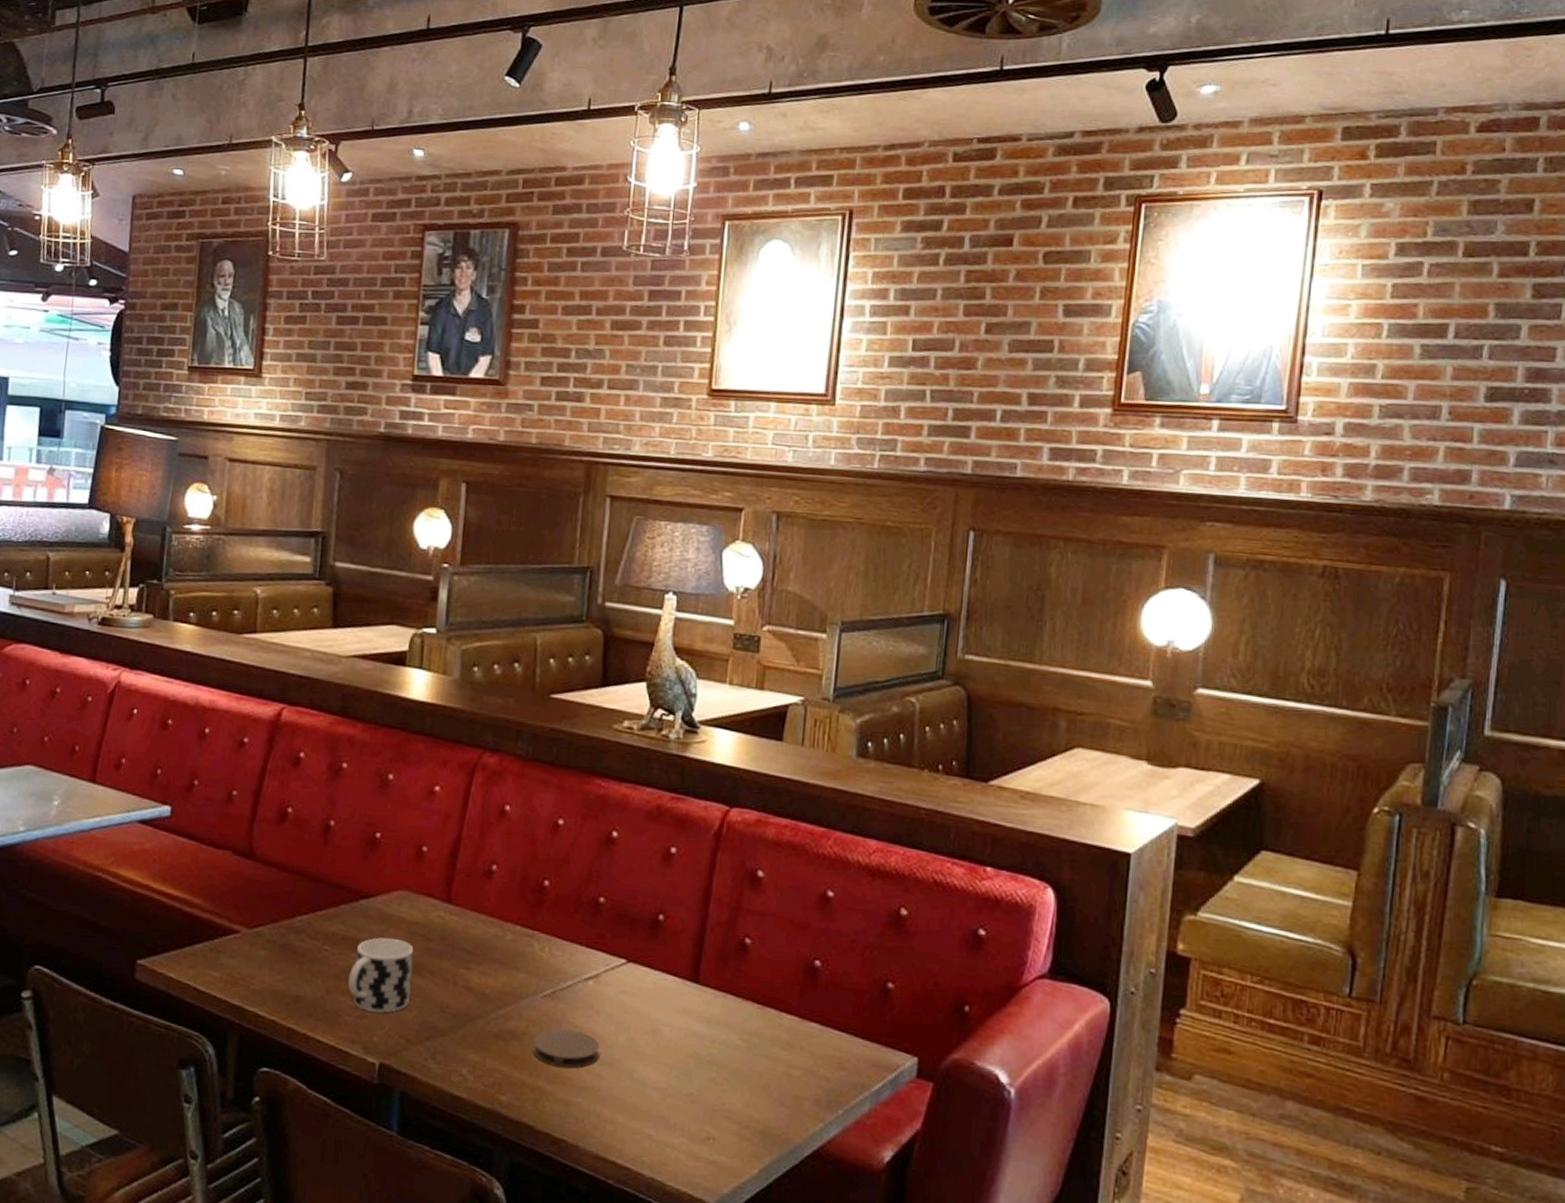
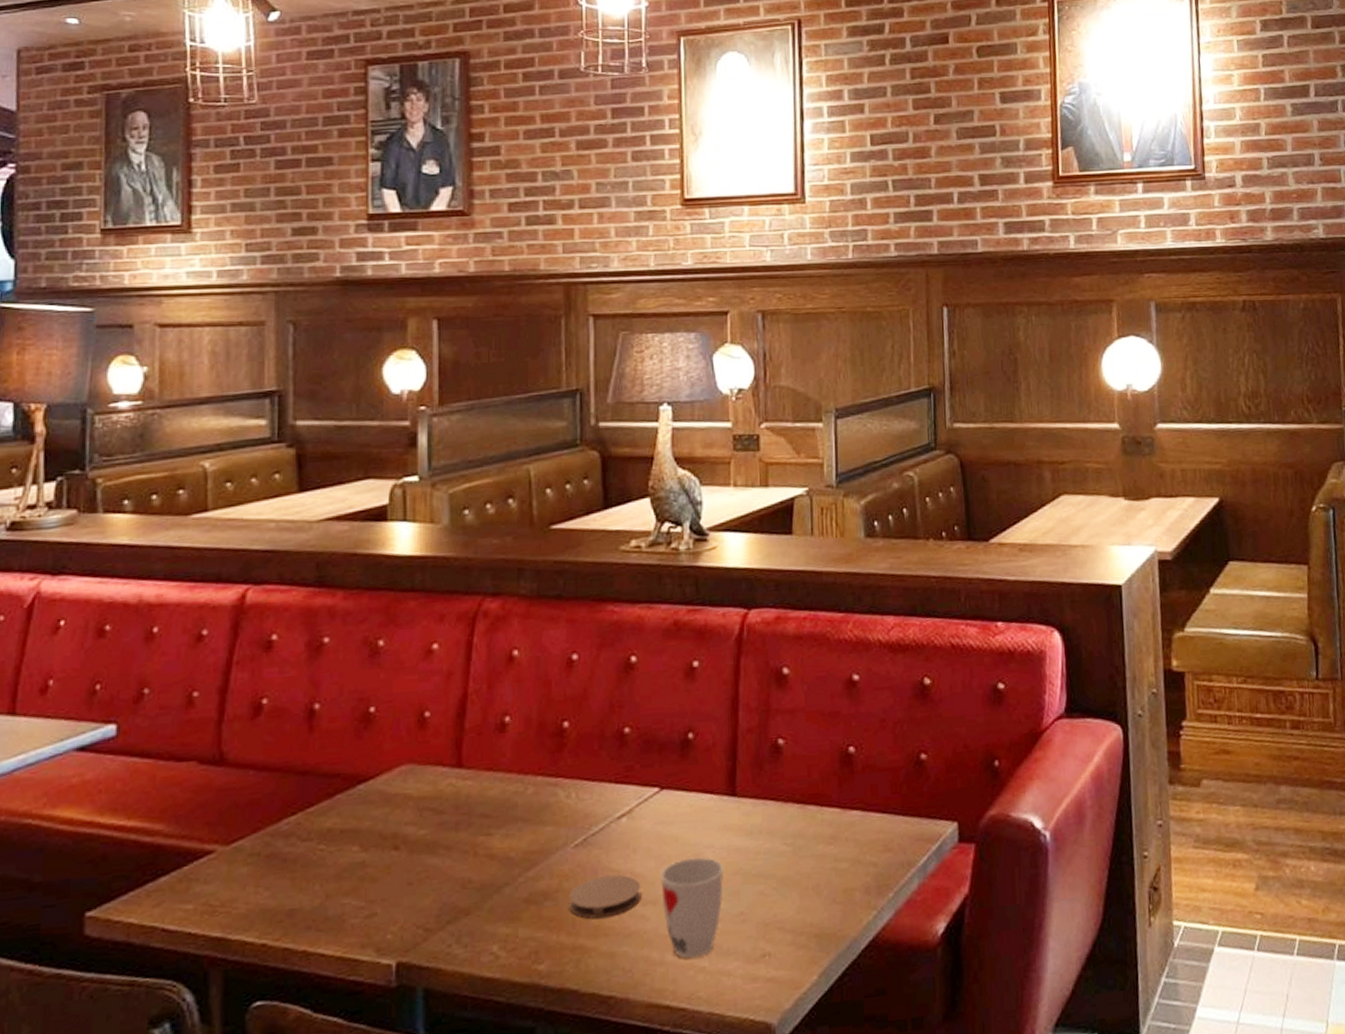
cup: present [348,937,414,1014] -> none [352,819,425,908]
cup: none [617,1031,679,1125] -> present [659,856,724,959]

